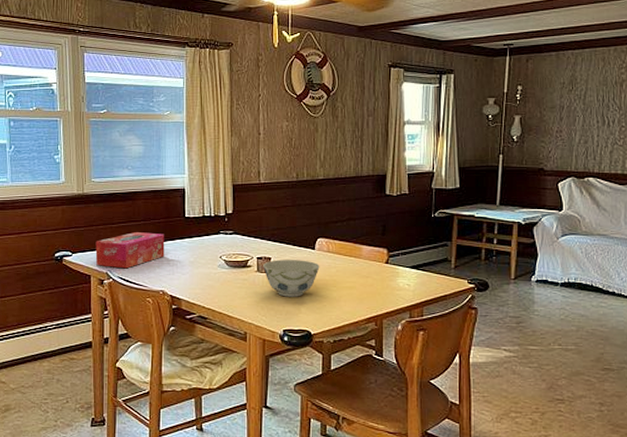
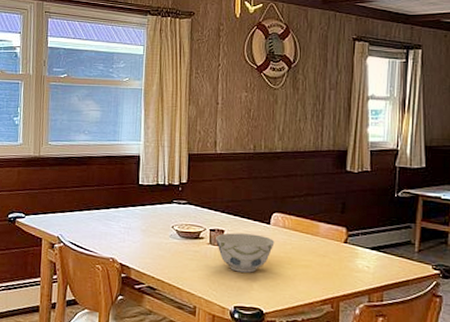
tissue box: present [95,232,165,269] -> none [48,197,118,234]

